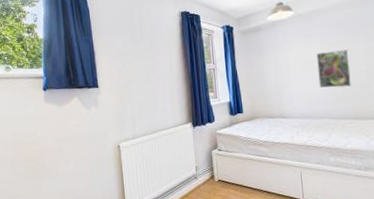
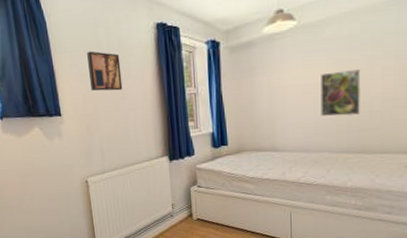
wall art: none [123,33,153,67] -> present [87,51,123,91]

